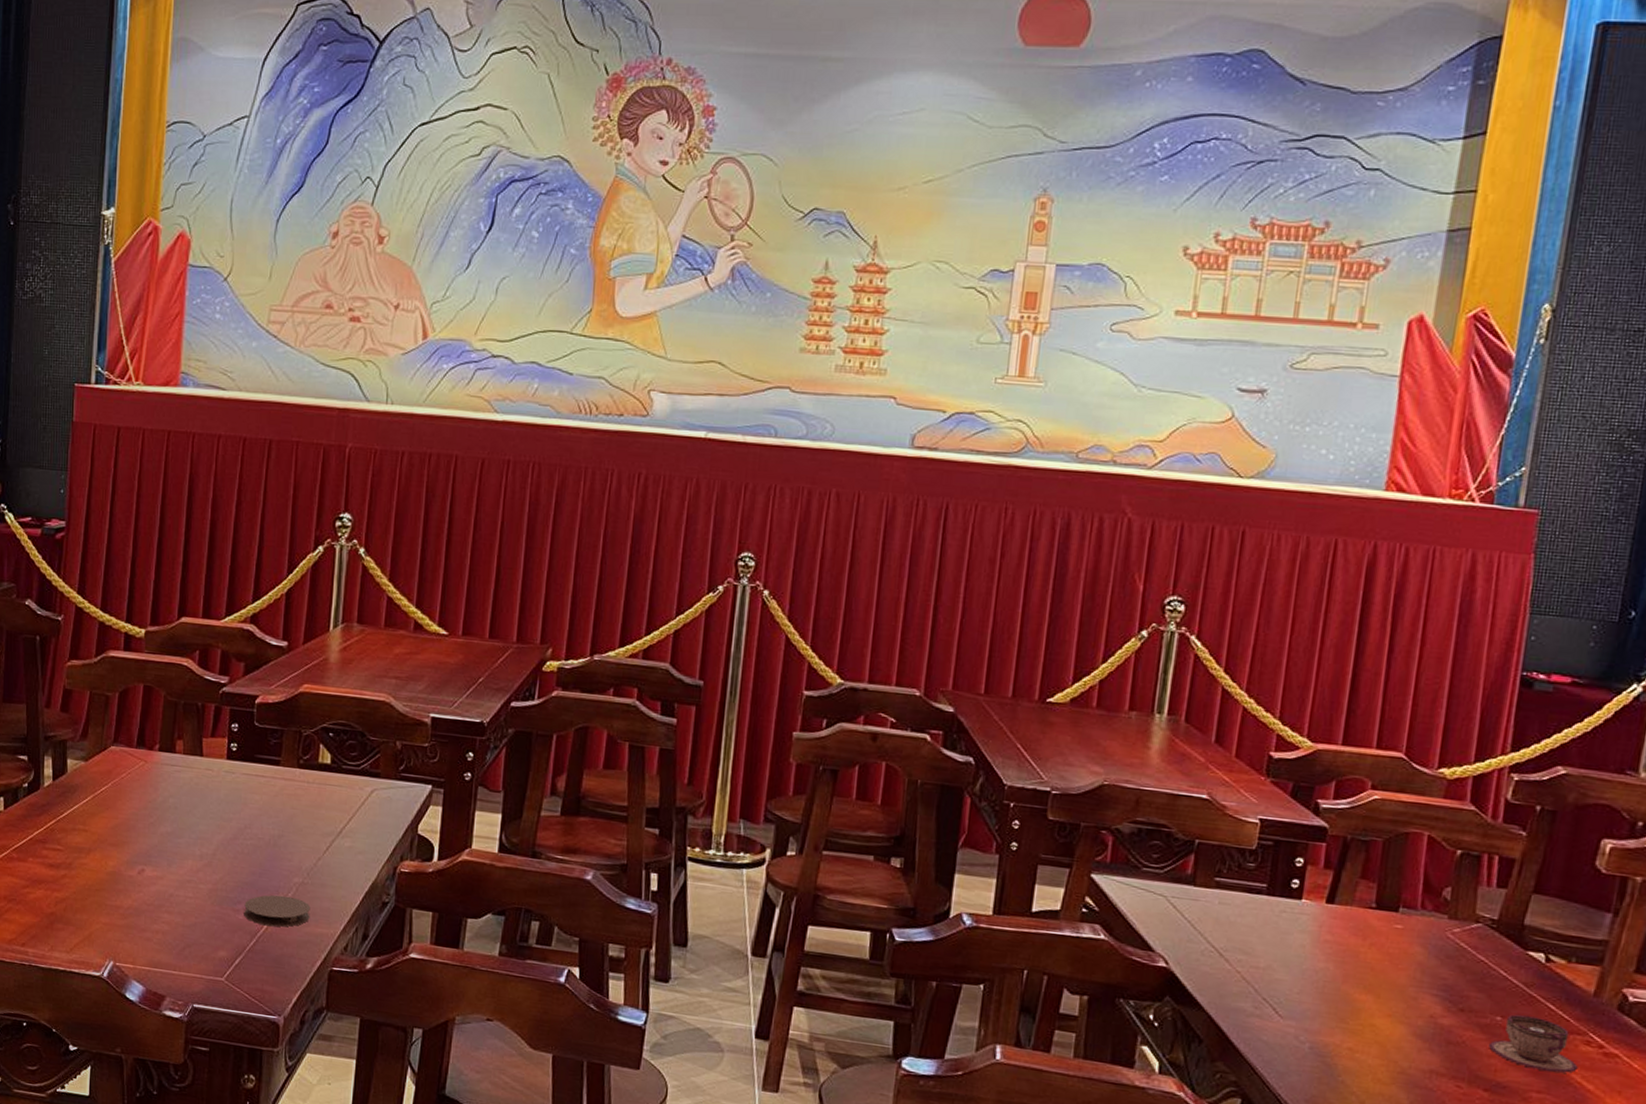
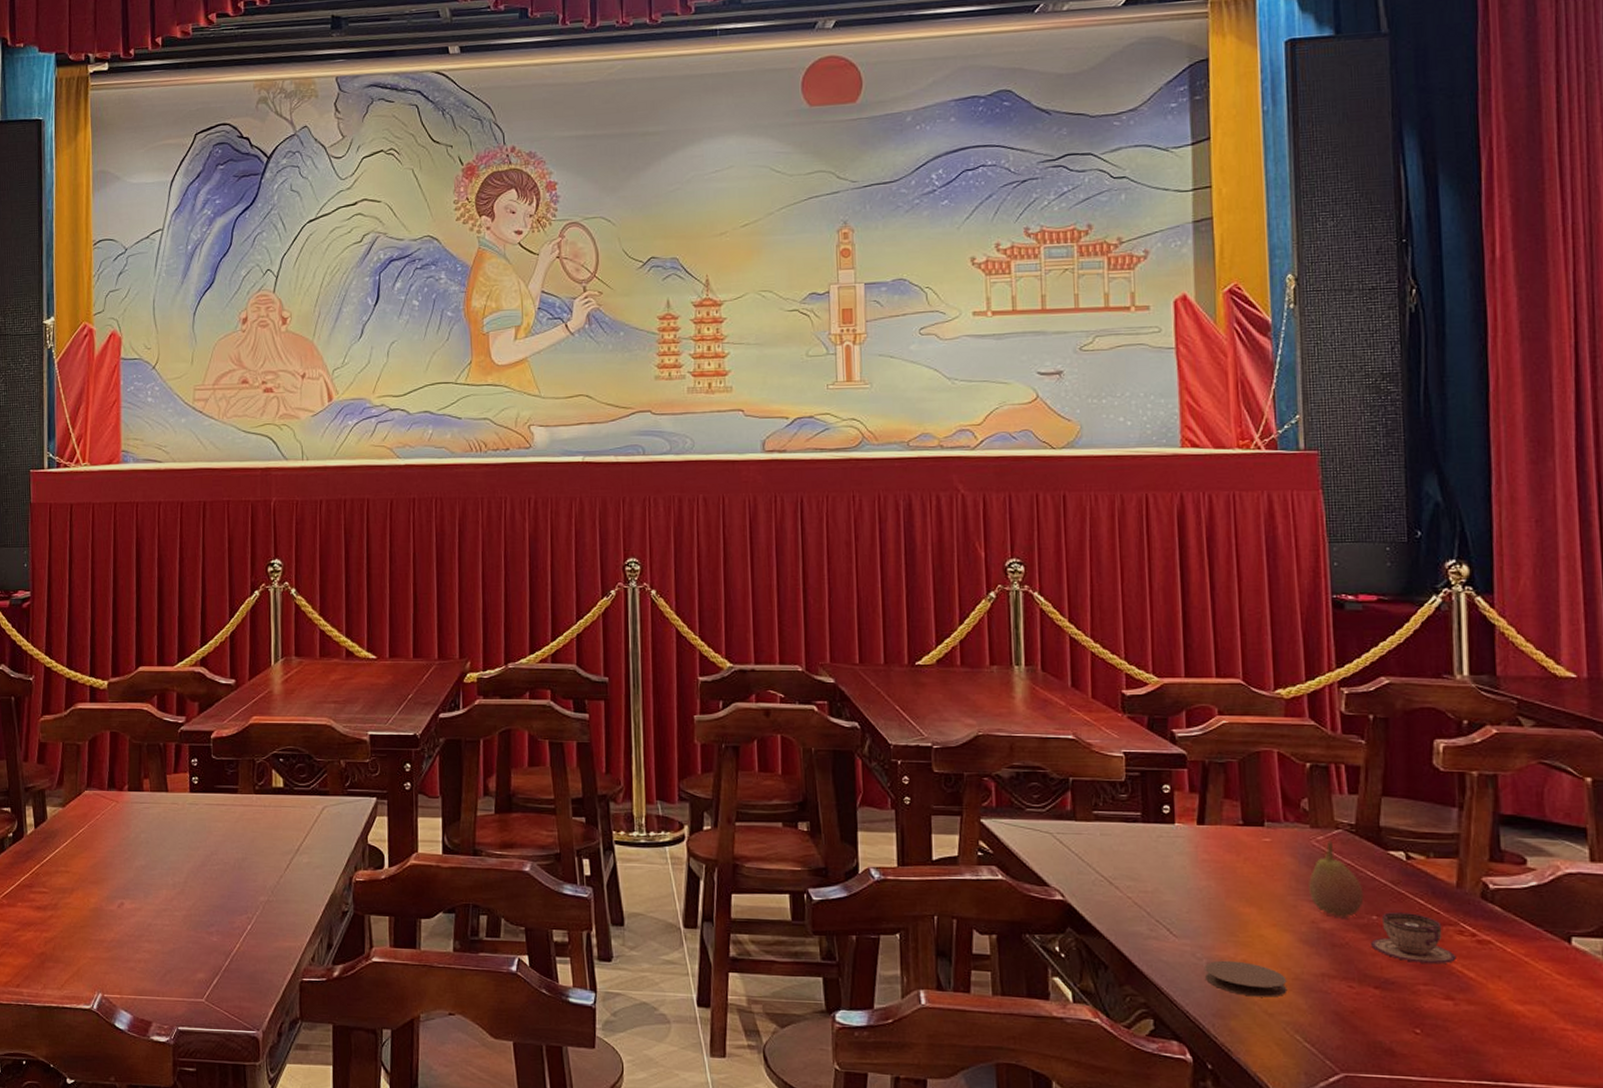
coaster: present [244,895,311,927] -> none [217,914,278,945]
coaster: none [1305,1046,1392,1089] -> present [1205,960,1288,998]
fruit: none [1433,934,1493,1015] -> present [1309,841,1364,917]

